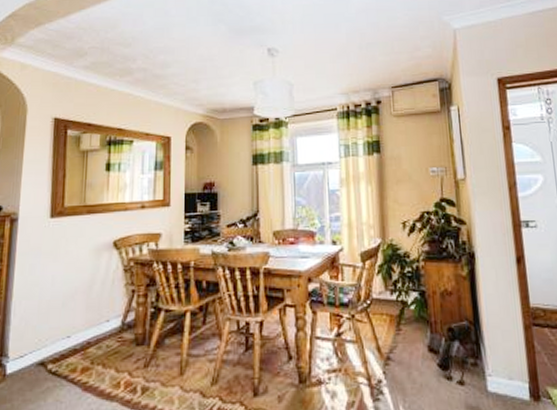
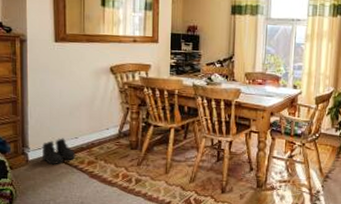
boots: none [24,338,66,378] -> present [42,138,76,165]

